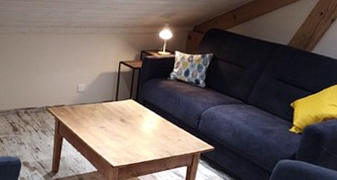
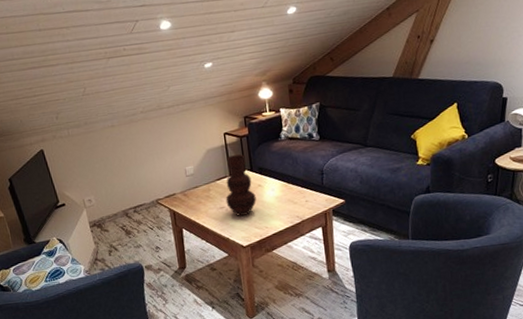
vase: none [106,83,135,140] -> present [225,154,257,217]

